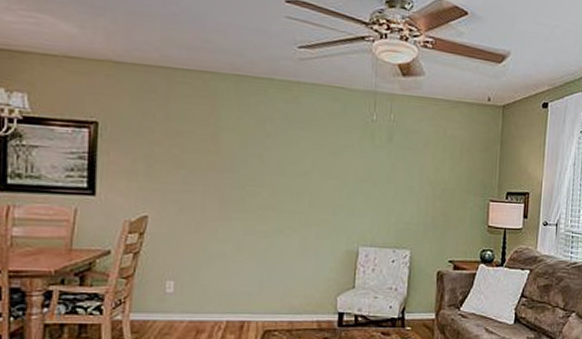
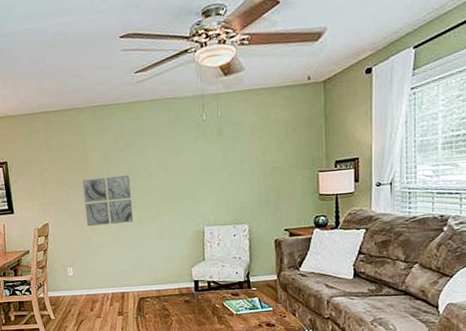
wall art: none [205,164,273,230] -> present [82,175,134,227]

